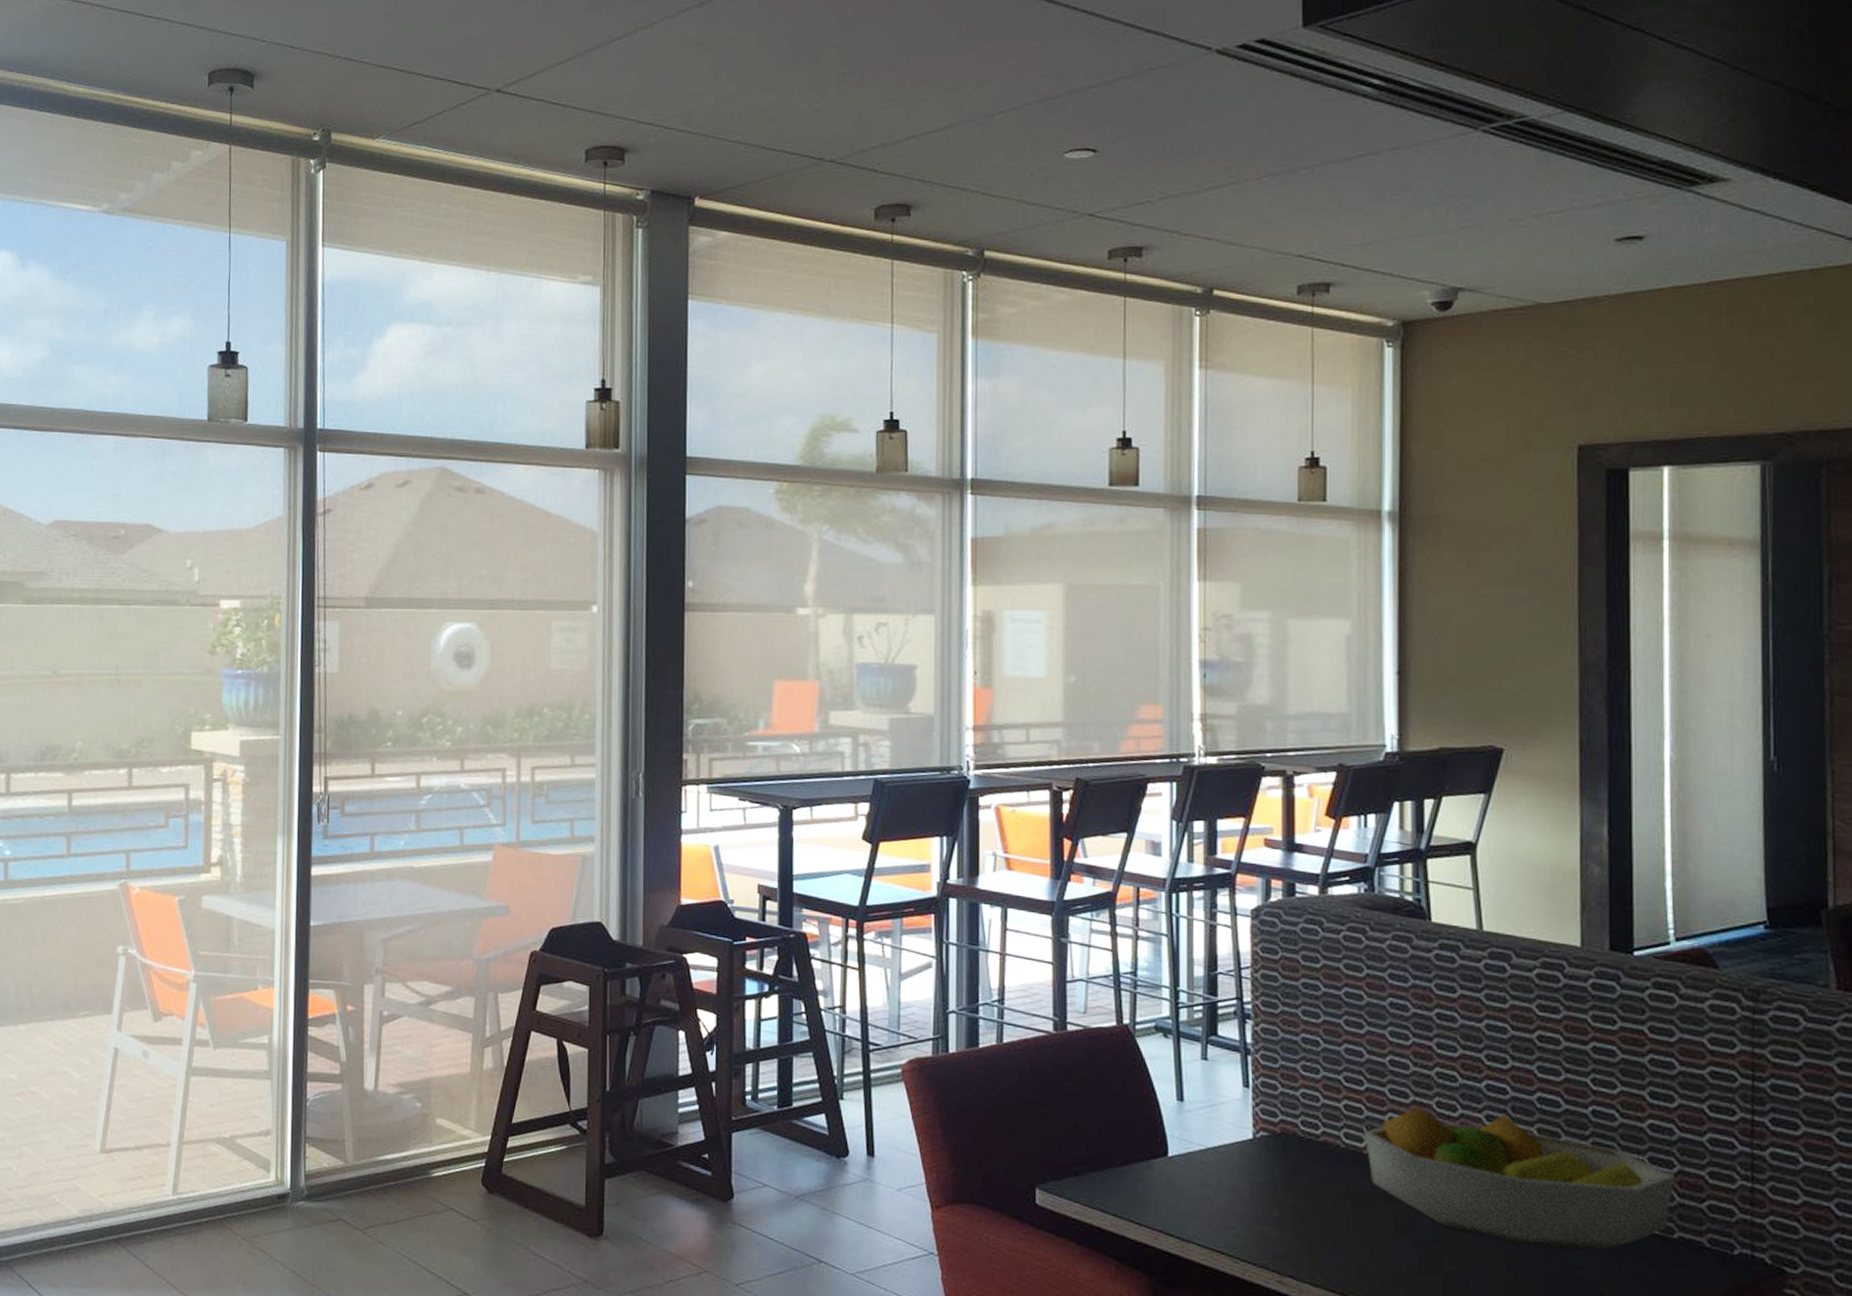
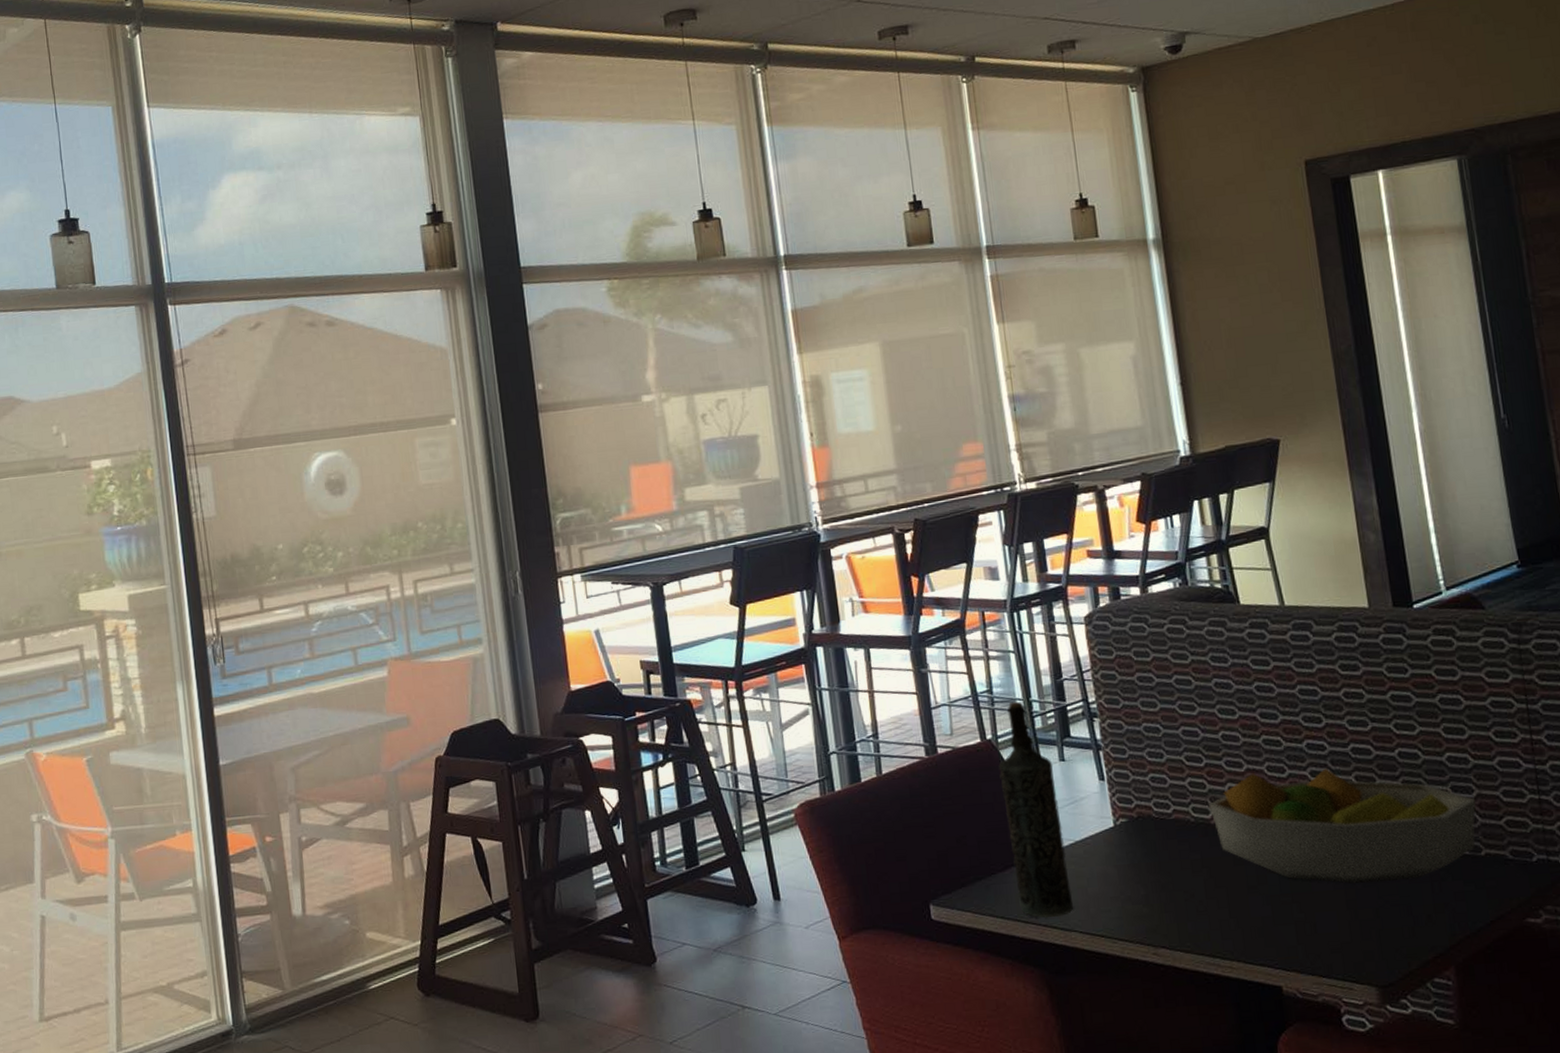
bottle: none [1132,988,1196,1225] -> present [998,701,1074,918]

